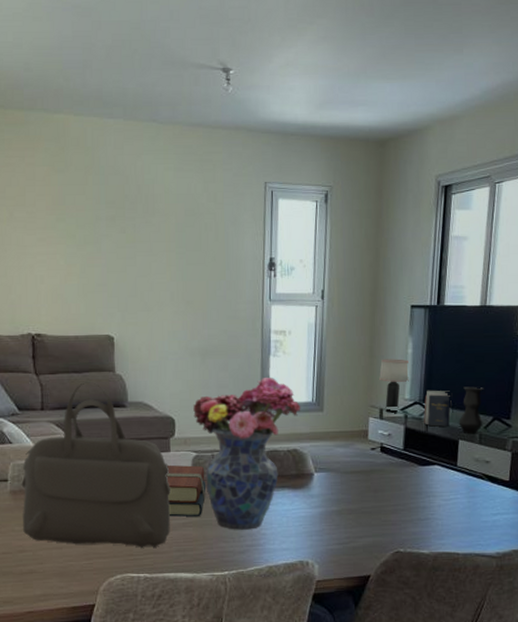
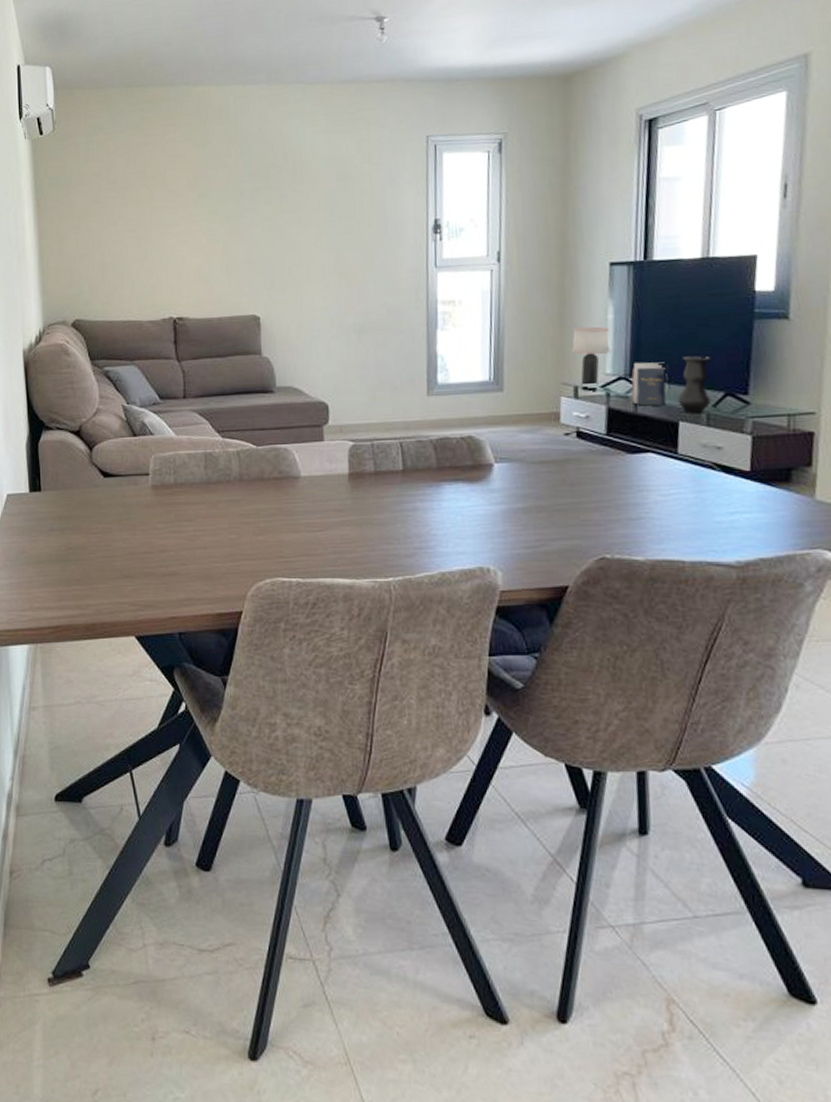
handbag: present [21,381,170,548] -> none [163,365,325,549]
books: present [166,464,207,517] -> none [320,455,366,514]
flower arrangement: present [193,377,301,530] -> none [349,353,476,530]

